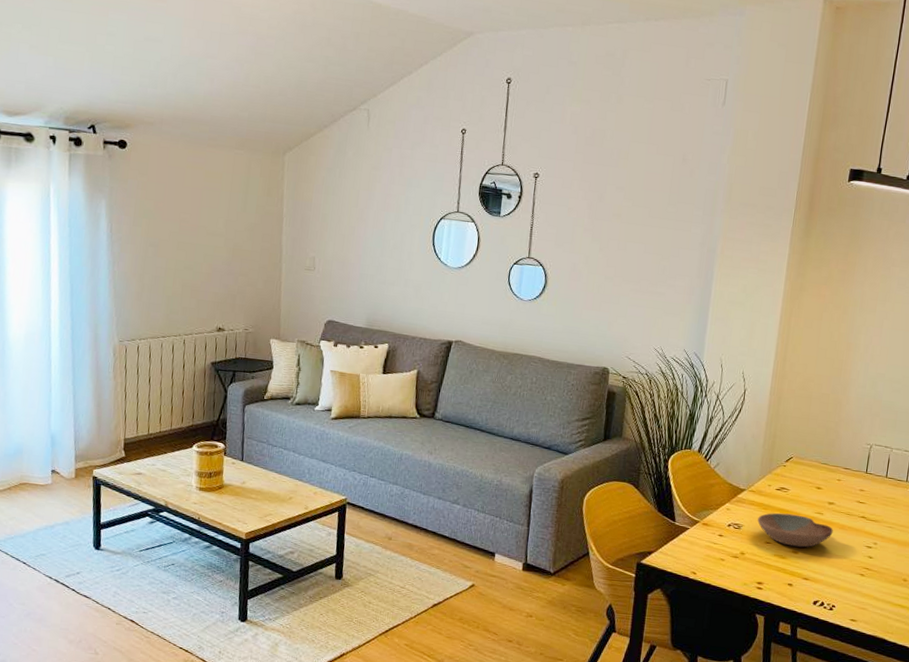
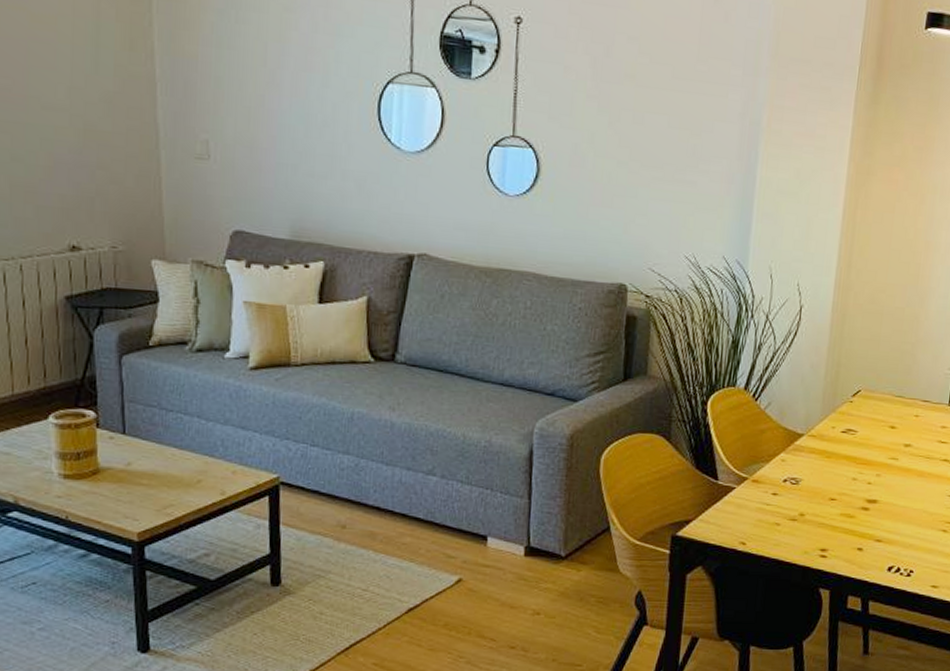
bowl: present [757,513,833,548] -> none [819,461,911,502]

